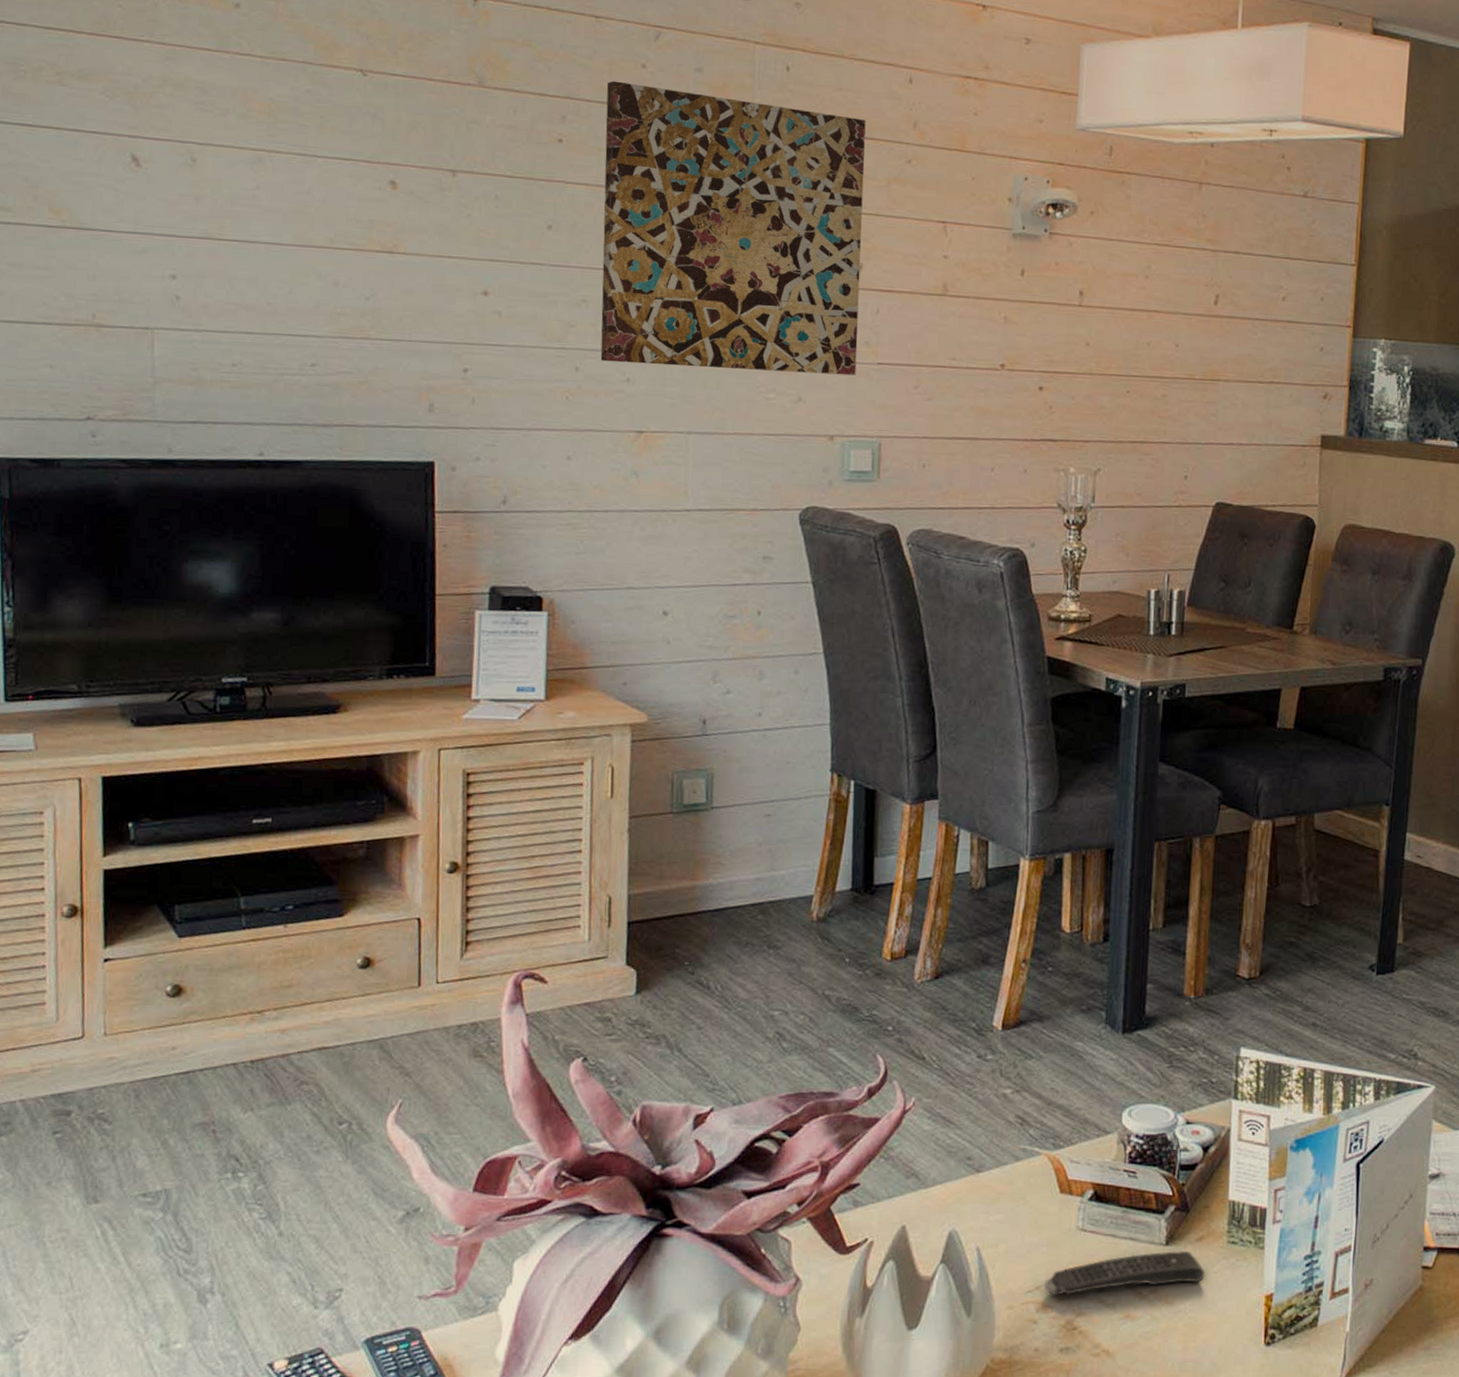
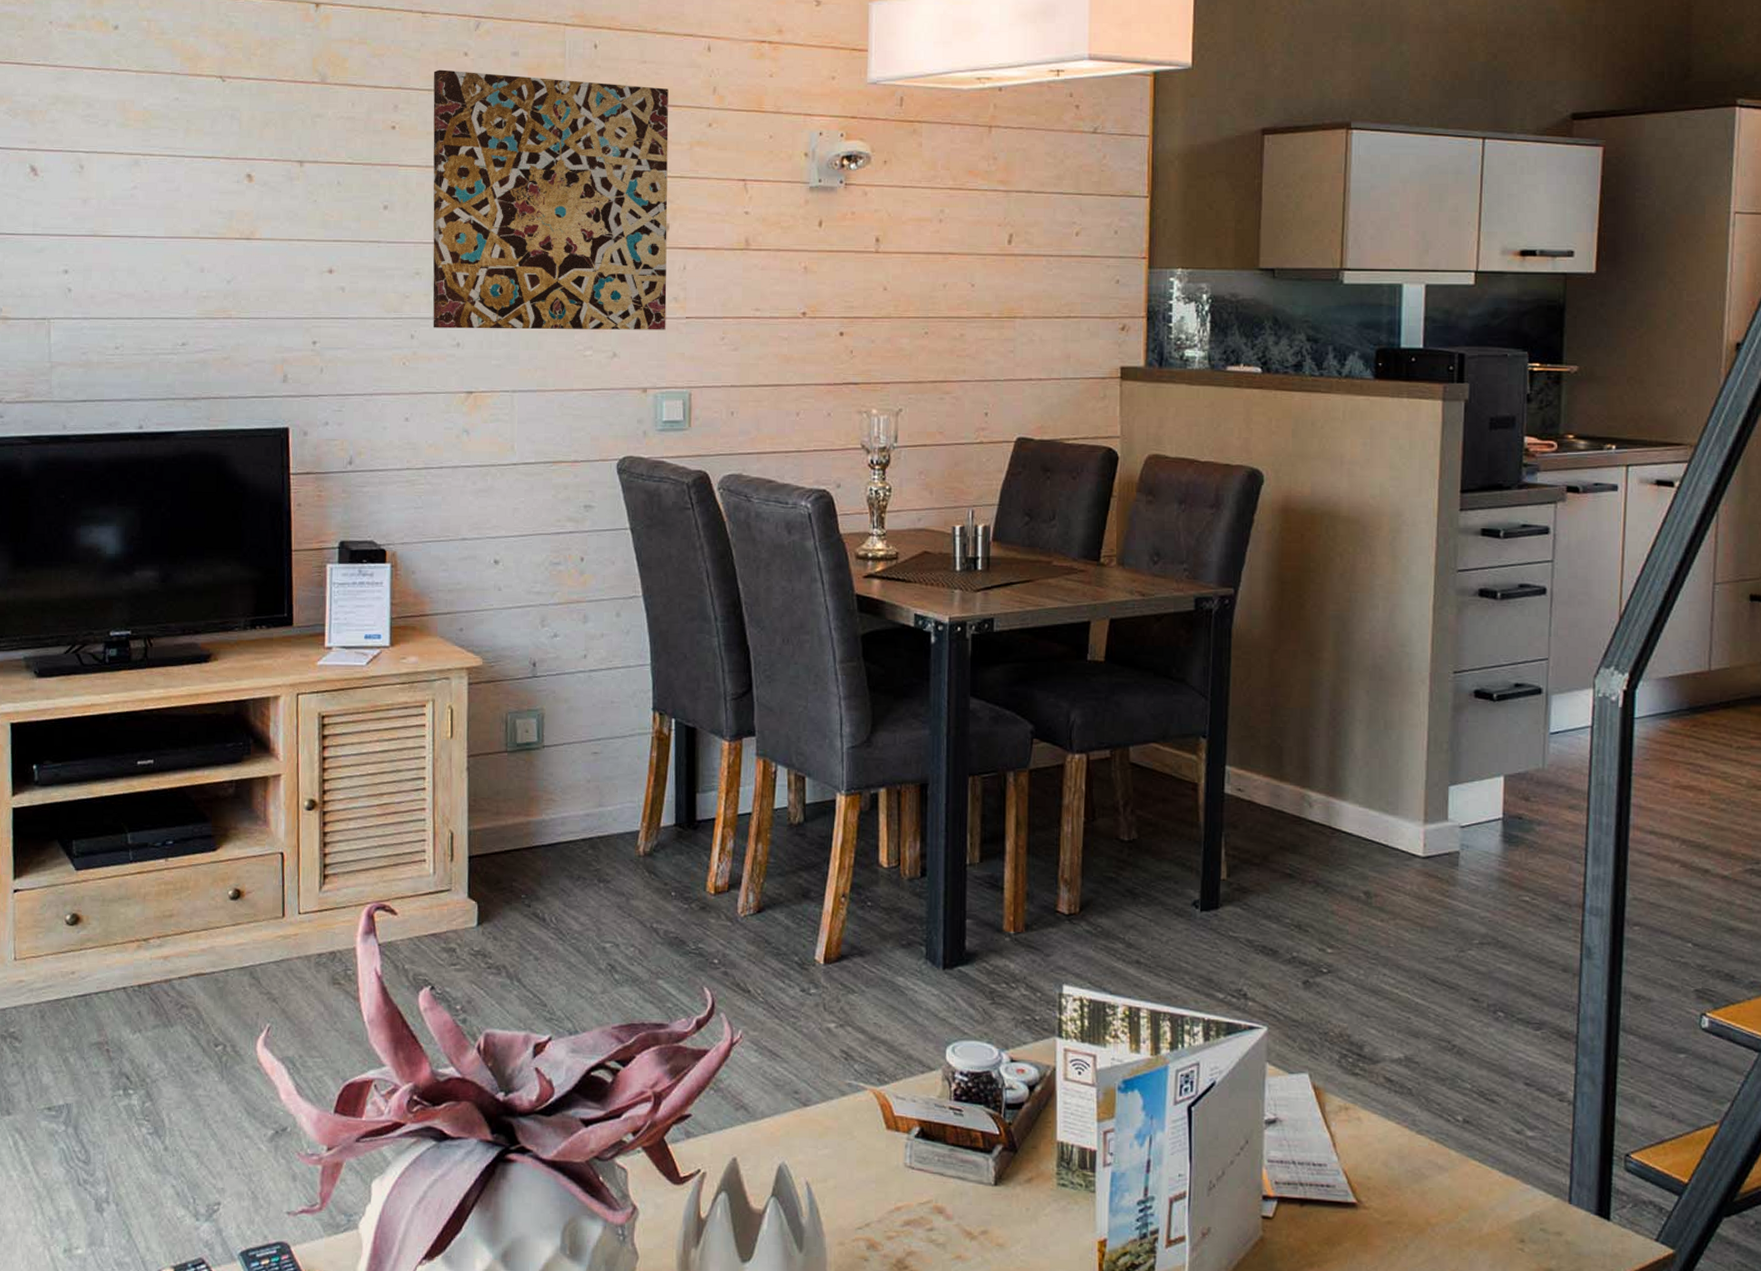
remote control: present [1045,1250,1206,1297] -> none [874,1191,1037,1234]

